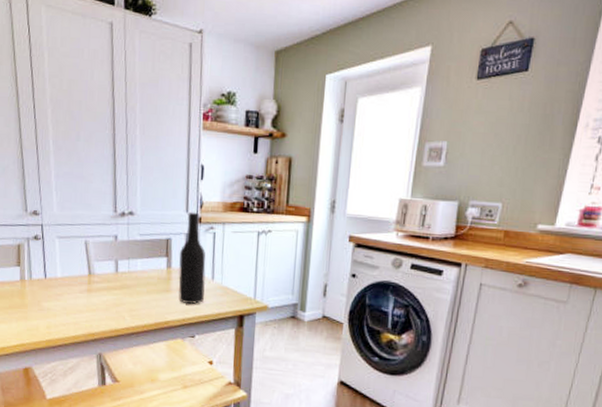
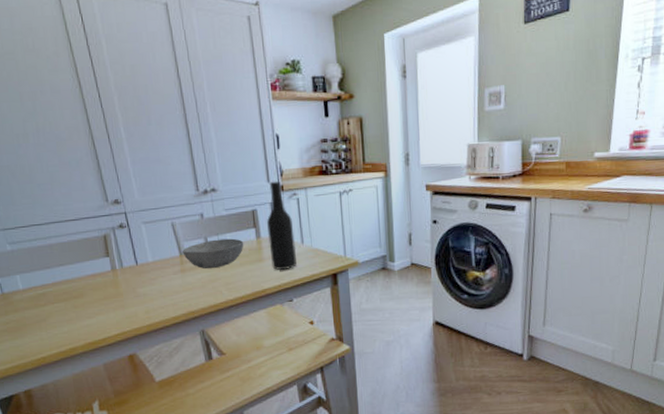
bowl: none [92,263,154,293] -> present [182,238,244,269]

